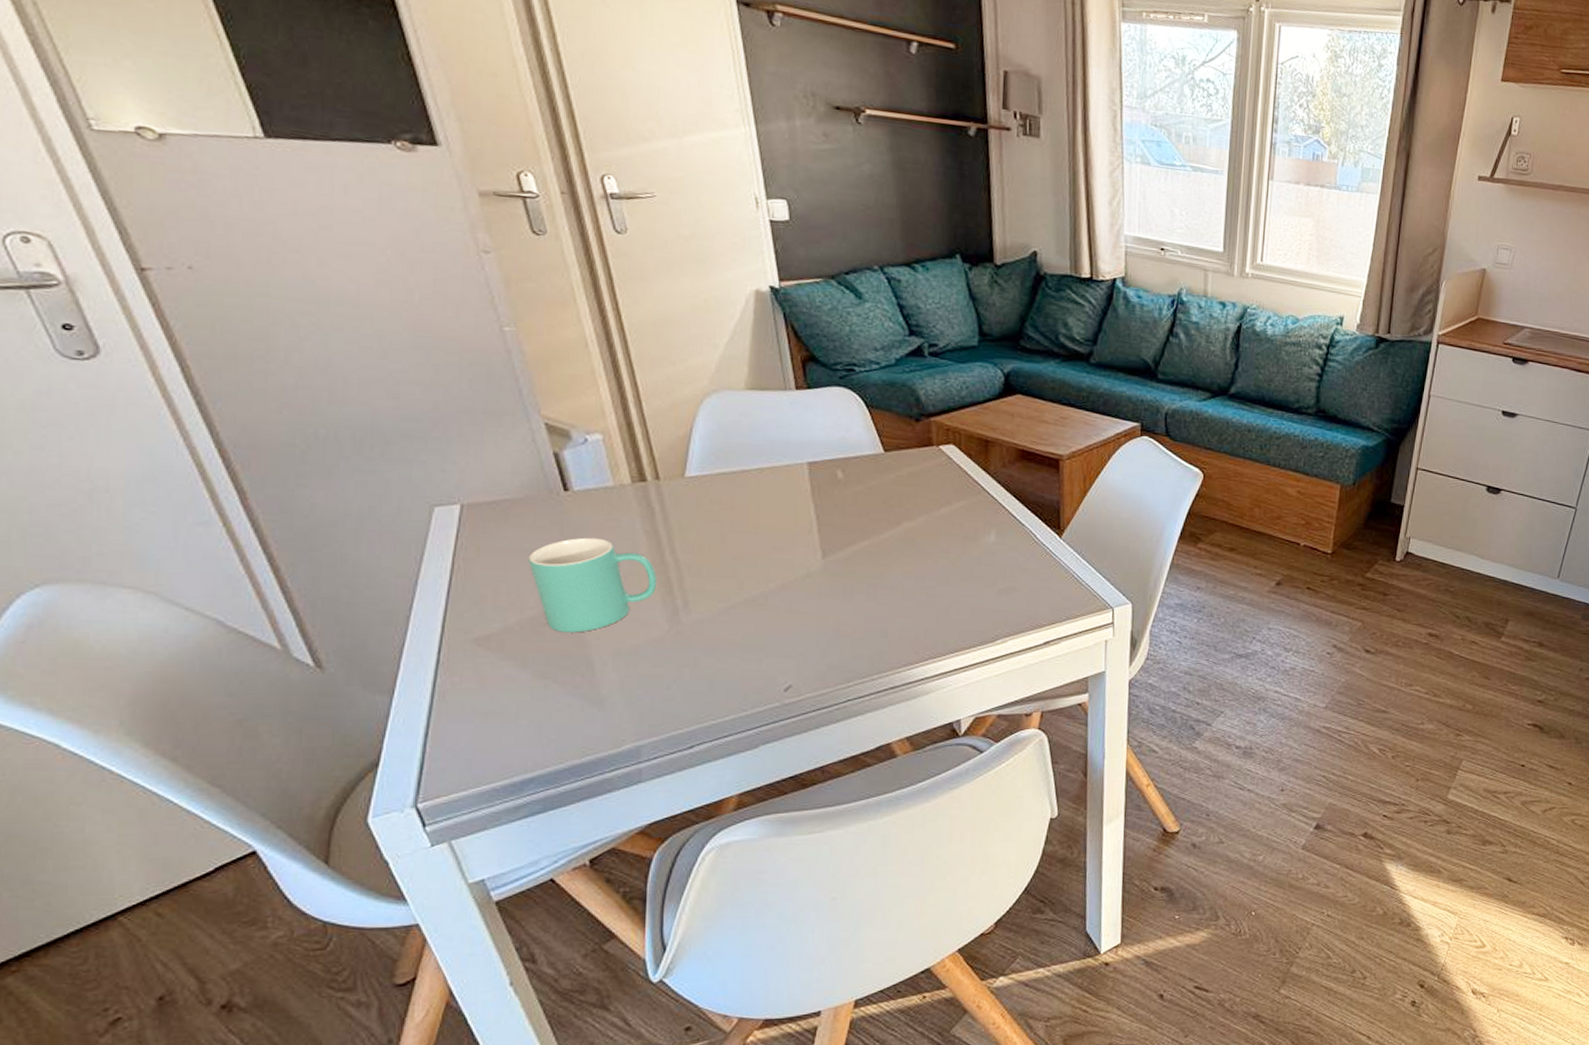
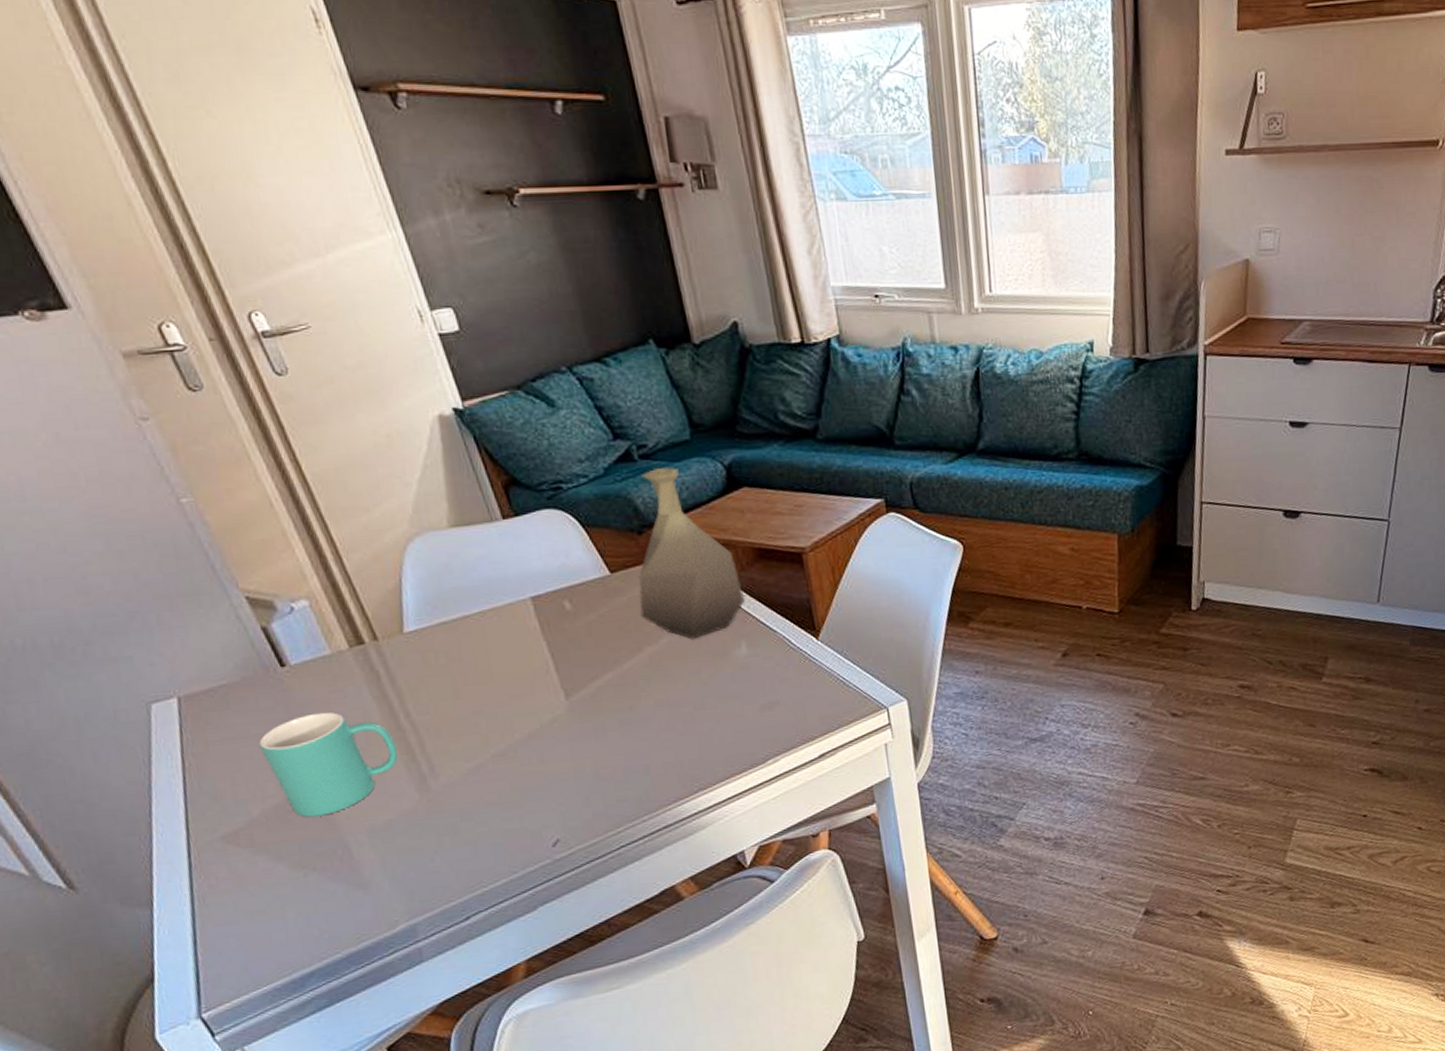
vase: none [905,366,1001,521] -> present [639,467,744,639]

